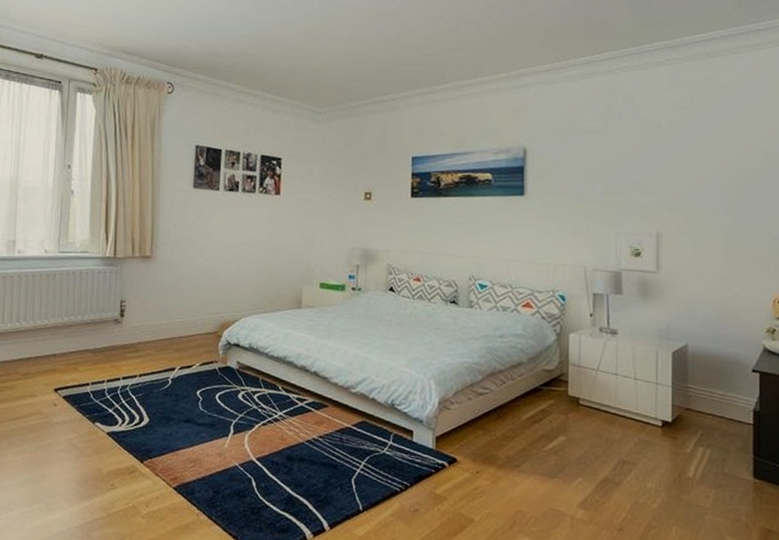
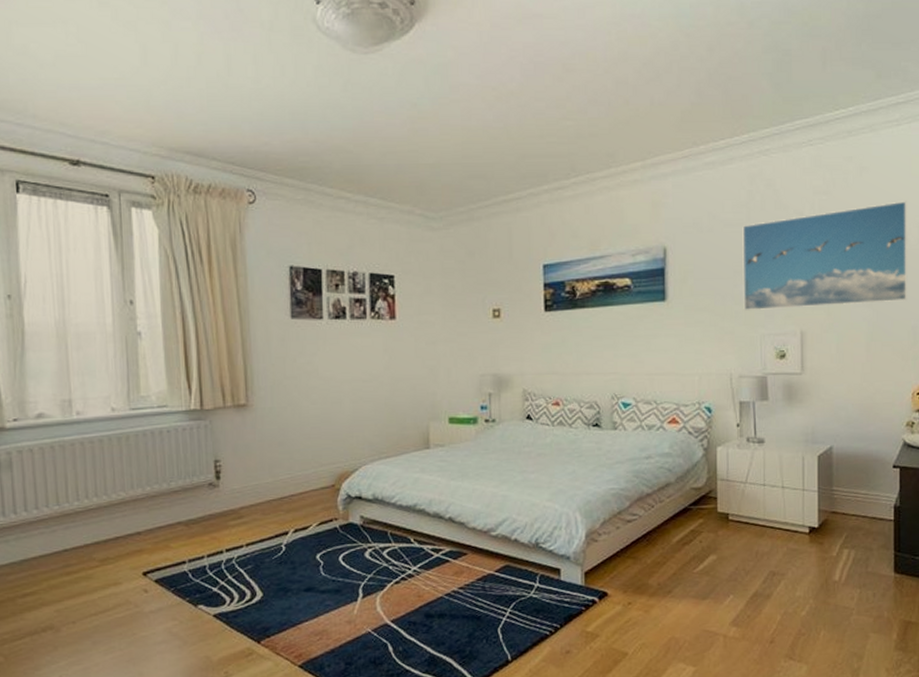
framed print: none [599,118,768,212] -> present [742,201,908,310]

